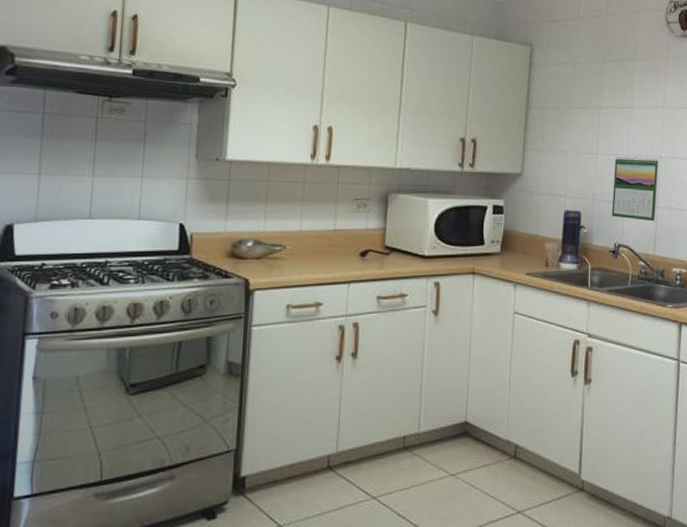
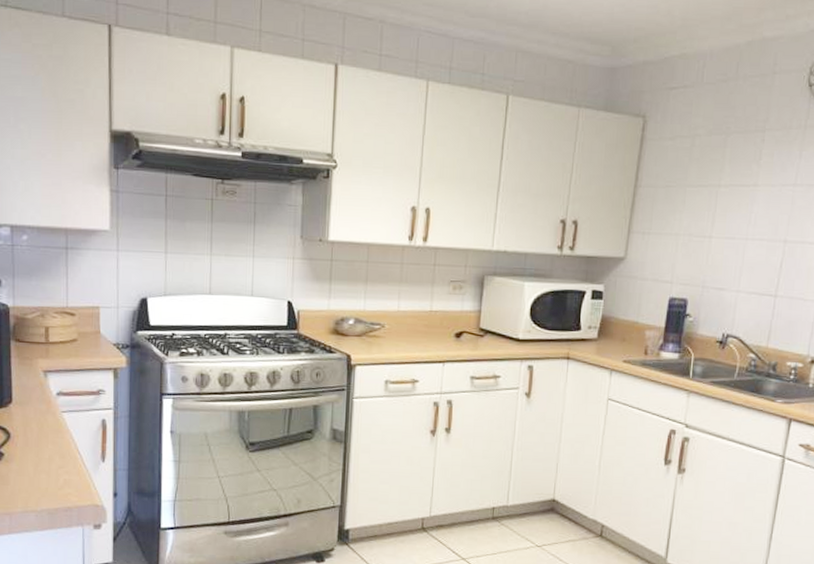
calendar: present [612,156,659,222] -> none [722,240,782,312]

